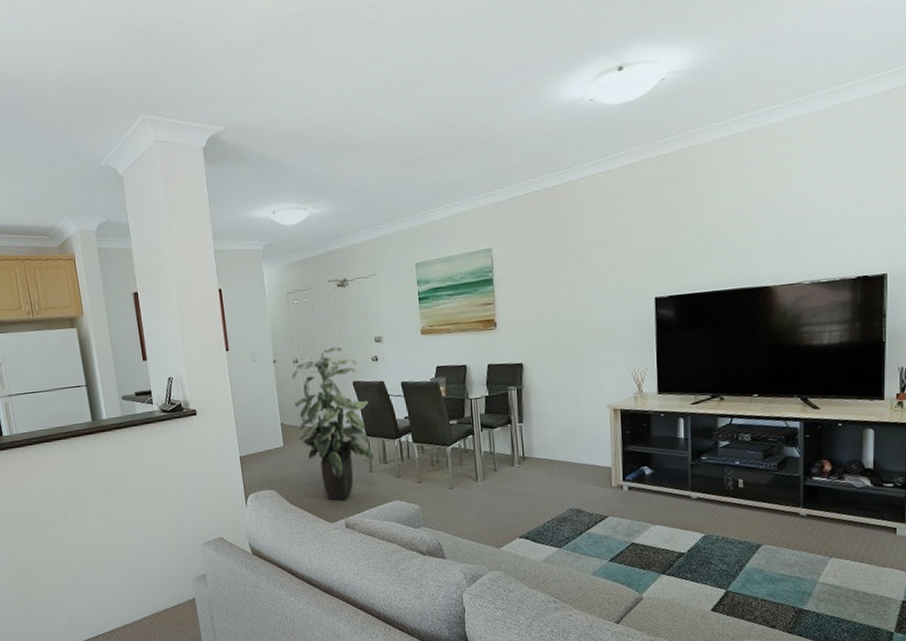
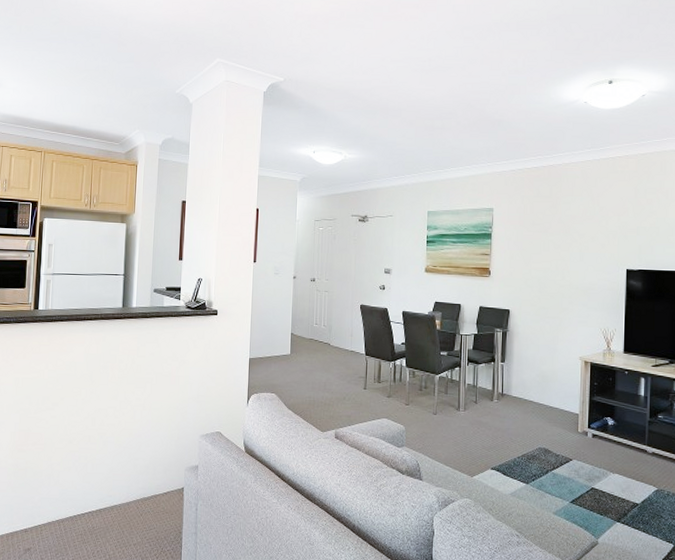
indoor plant: present [291,347,374,501] -> none [305,272,372,413]

